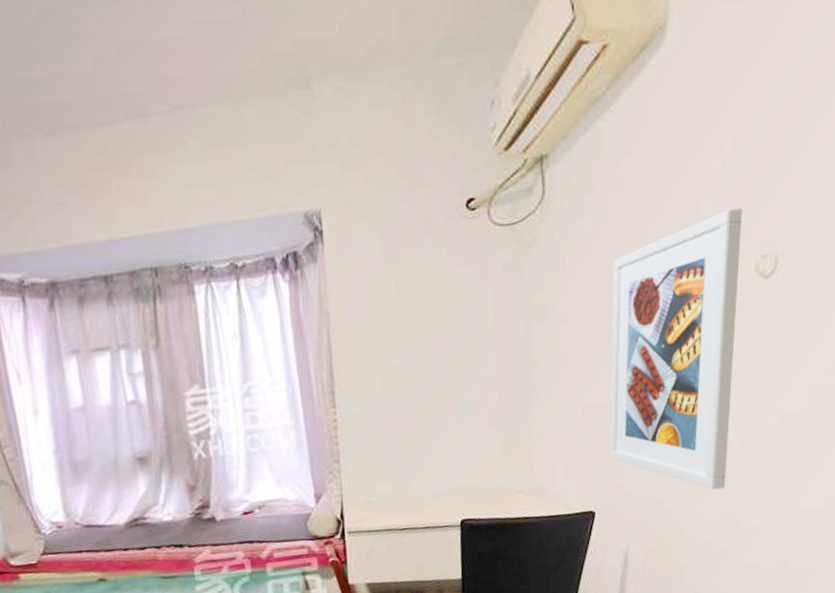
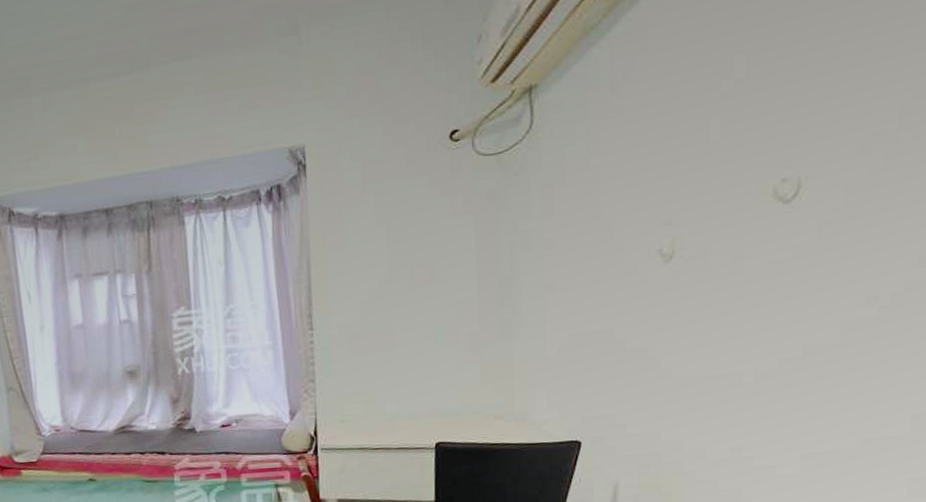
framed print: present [609,207,742,490] -> none [599,130,758,425]

